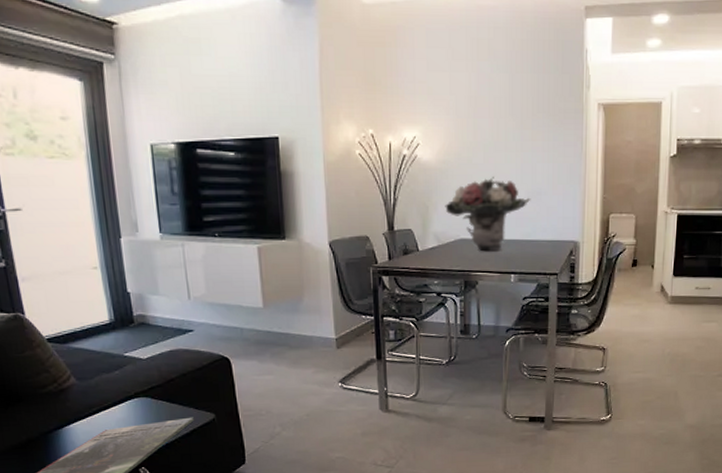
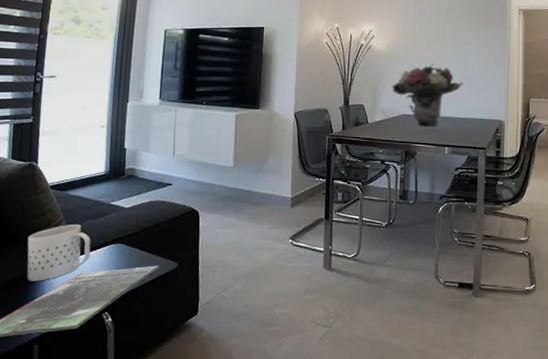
mug: none [33,378,112,442] -> present [26,224,91,282]

